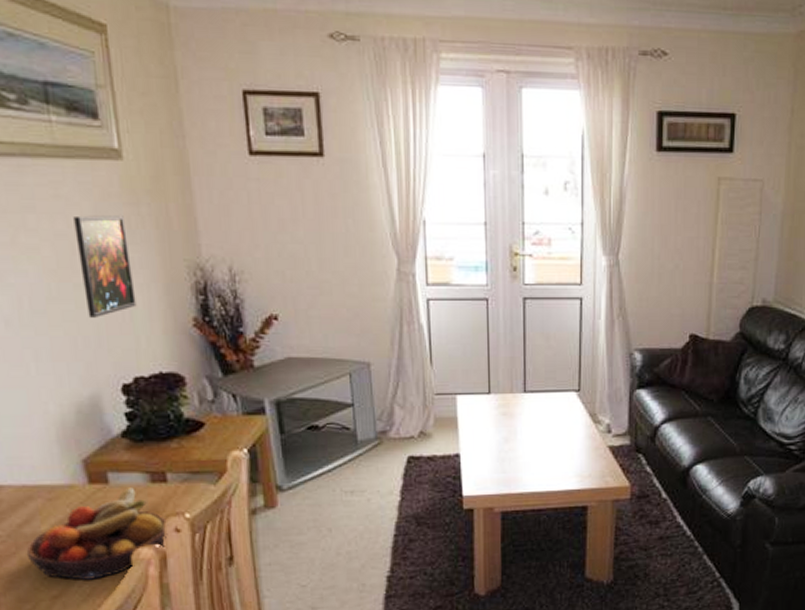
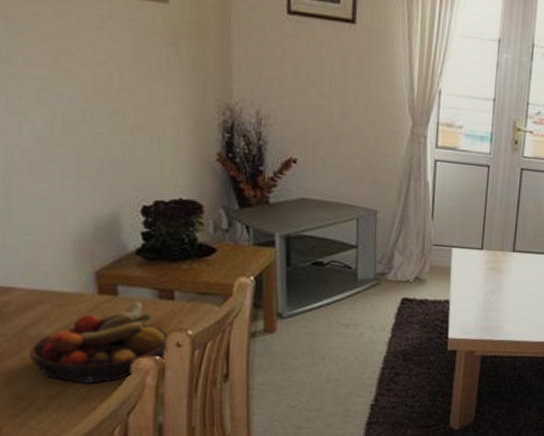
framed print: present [73,215,137,318] -> none [115,49,166,143]

